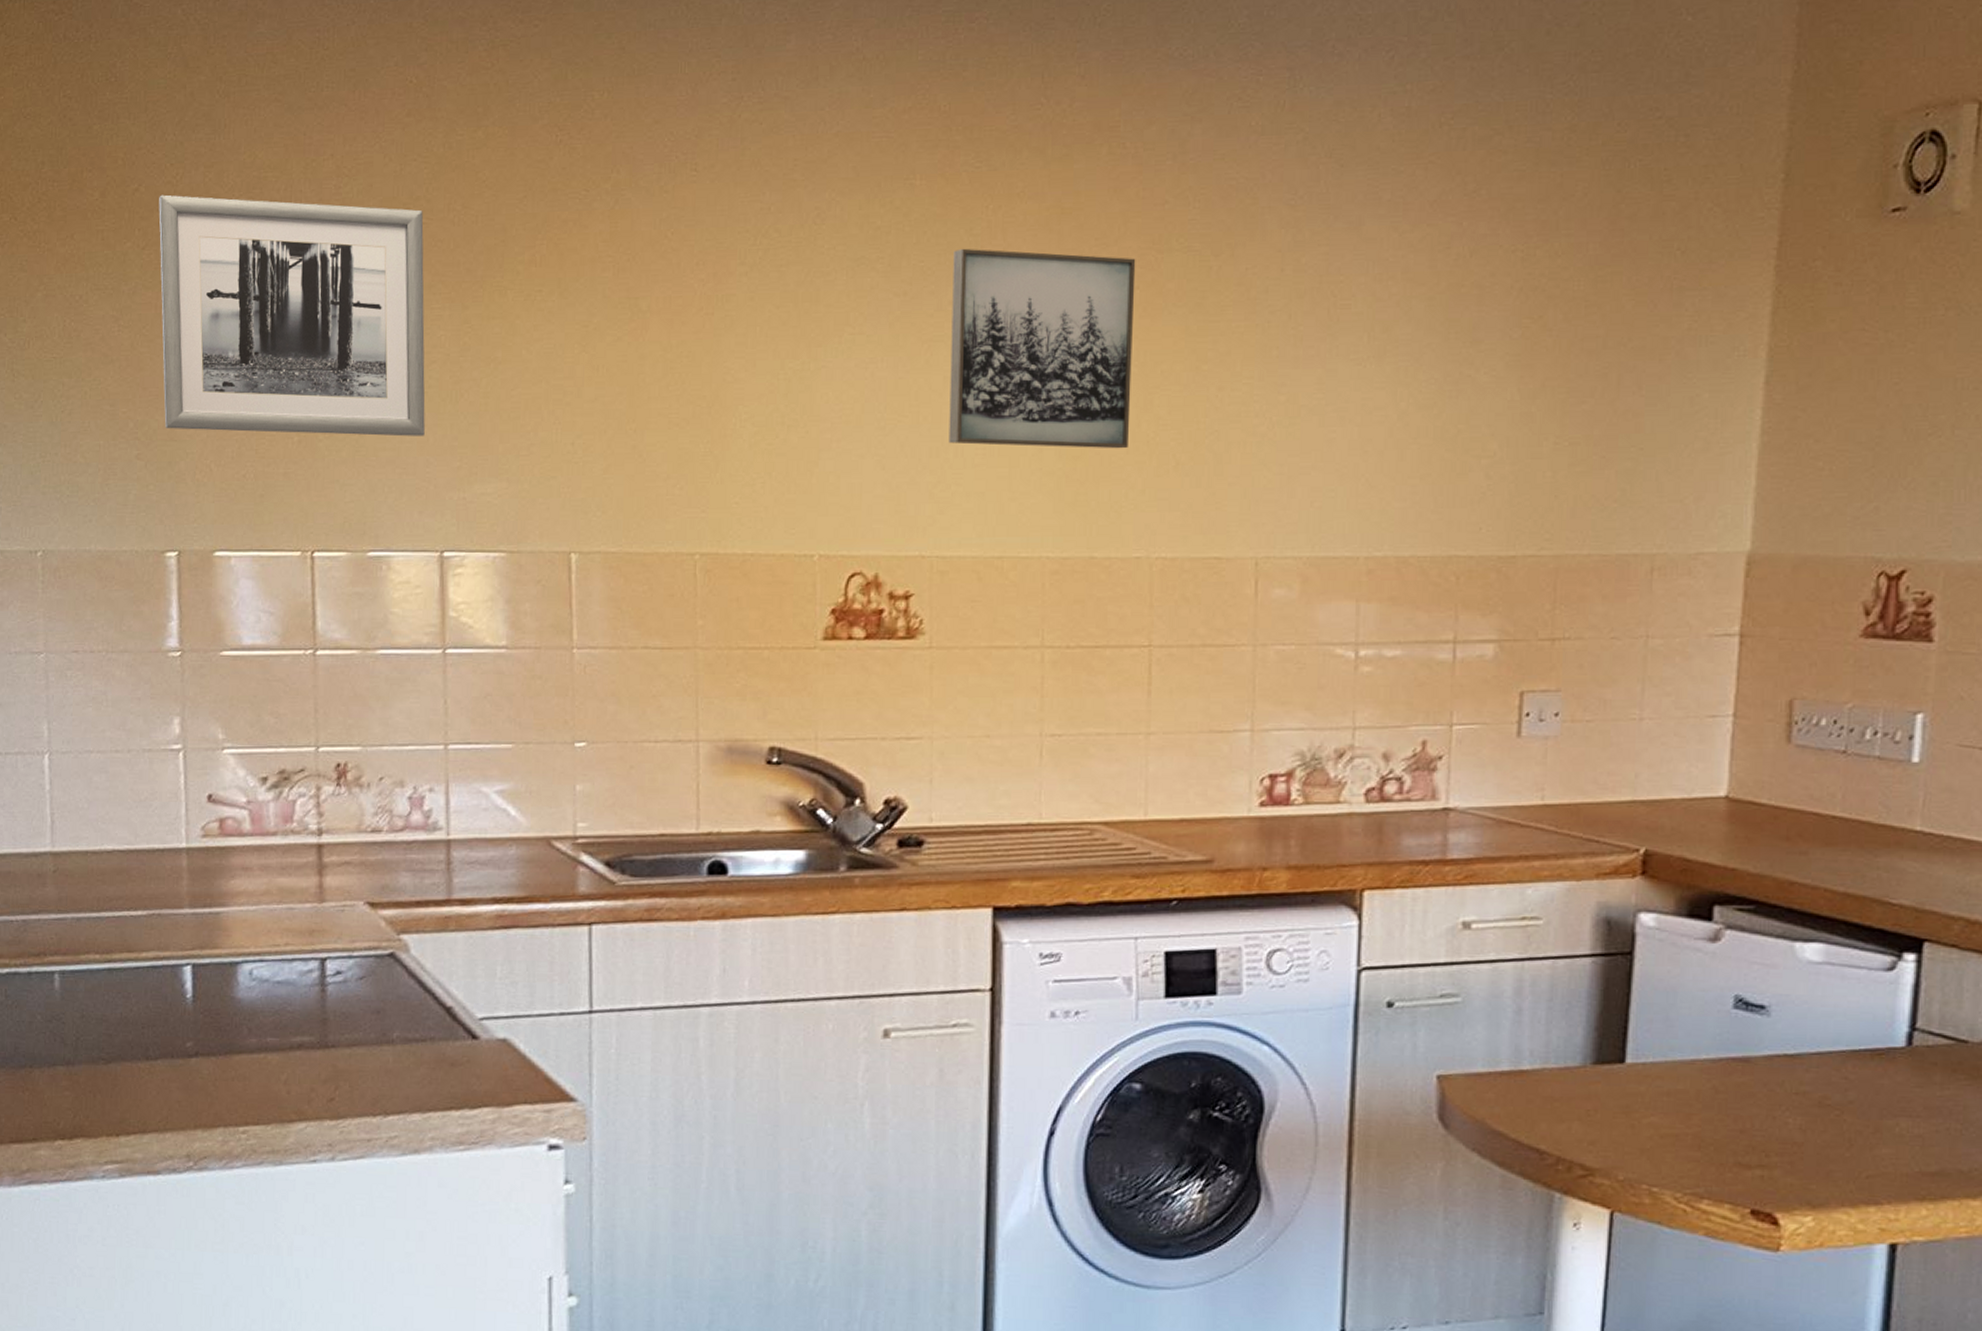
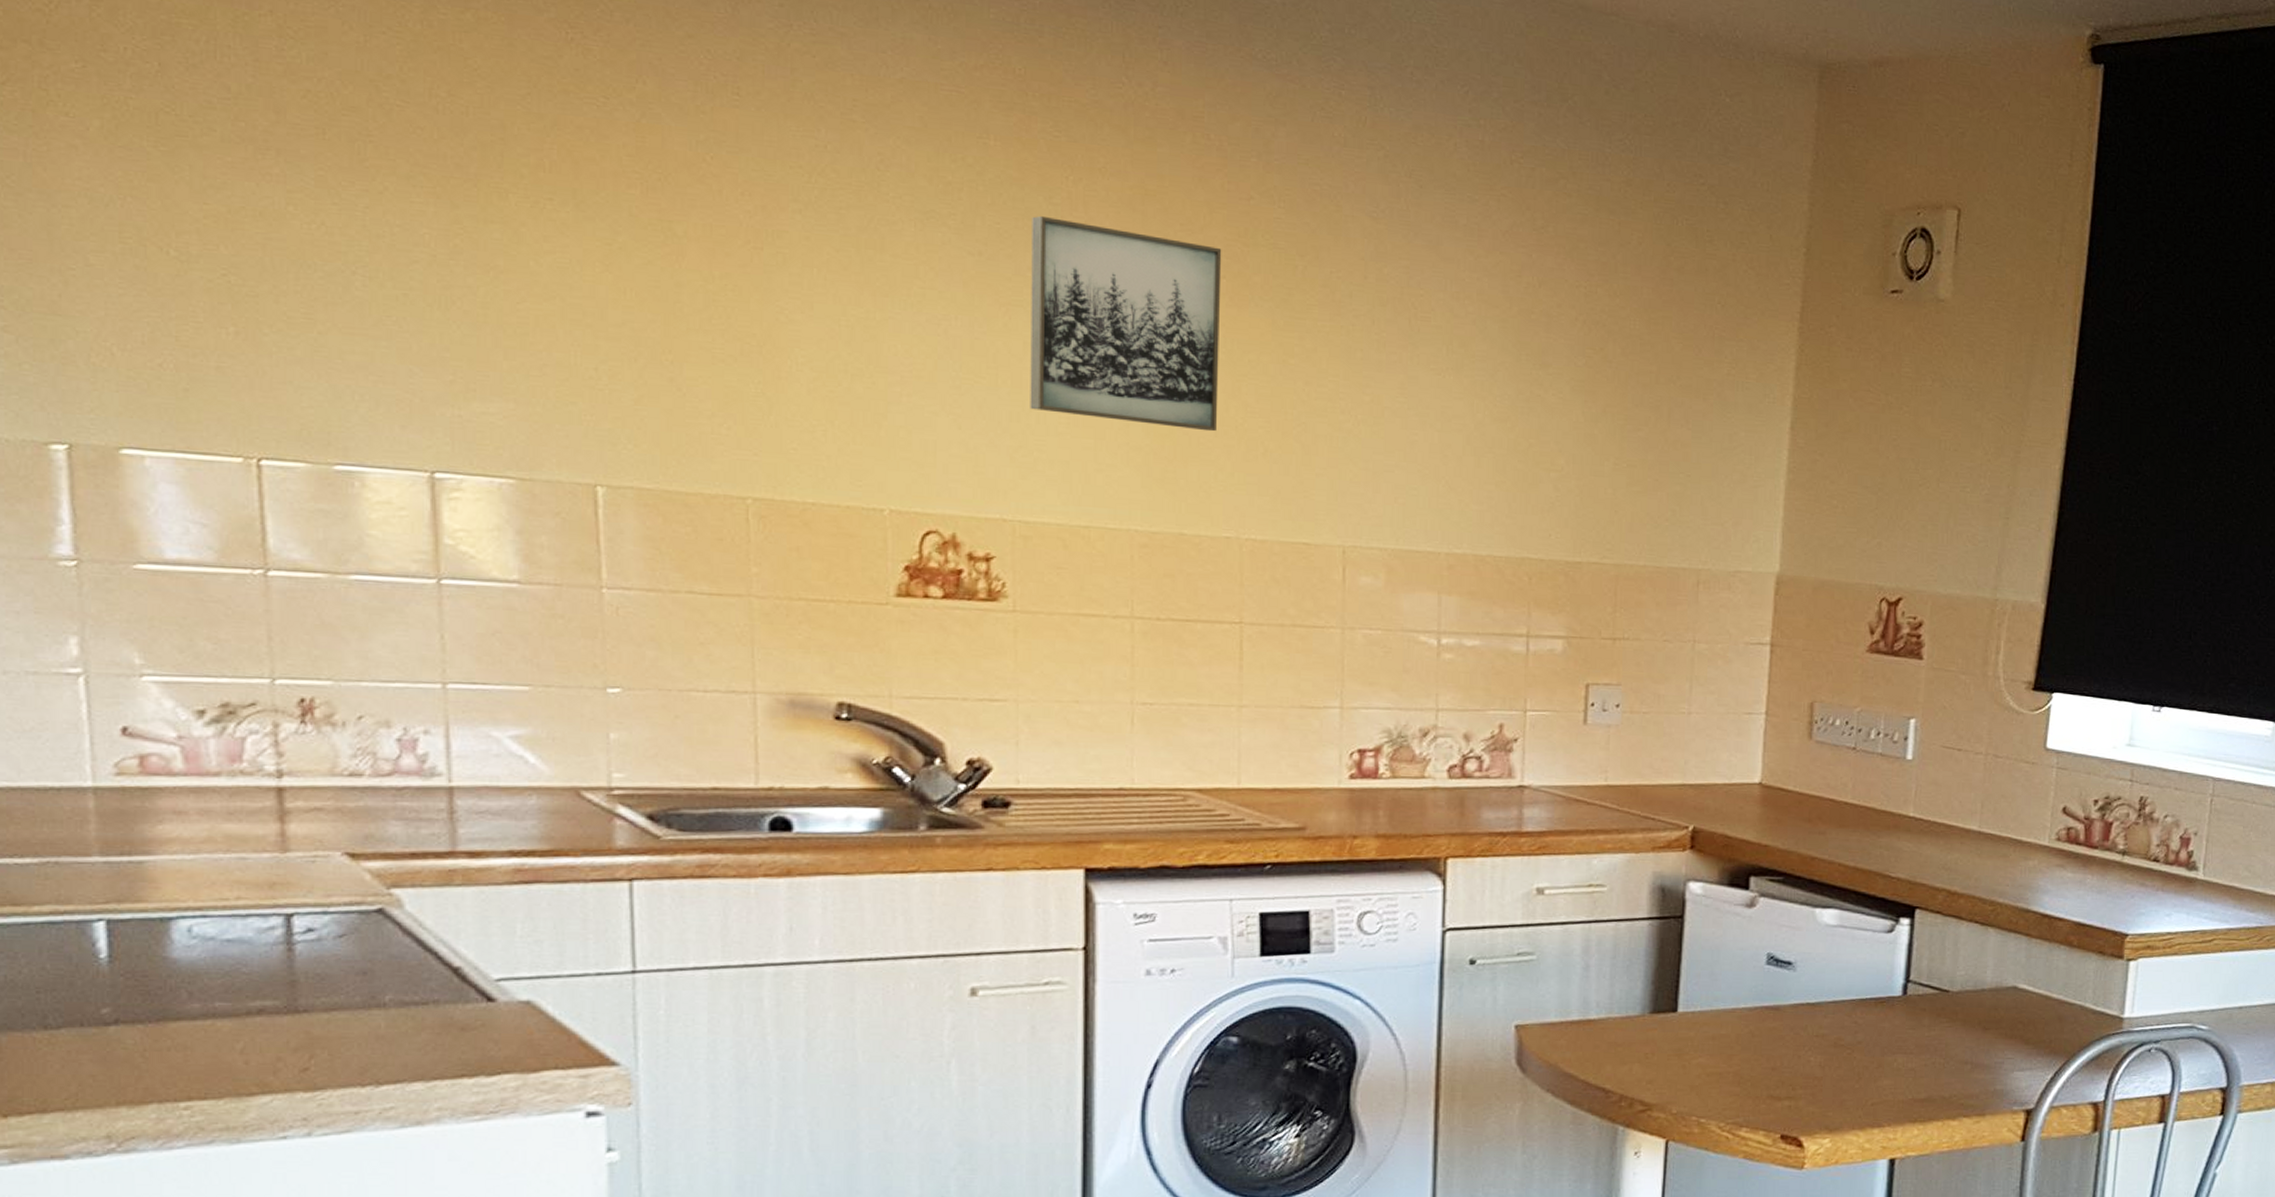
wall art: present [159,194,425,437] -> none [24,23,406,343]

